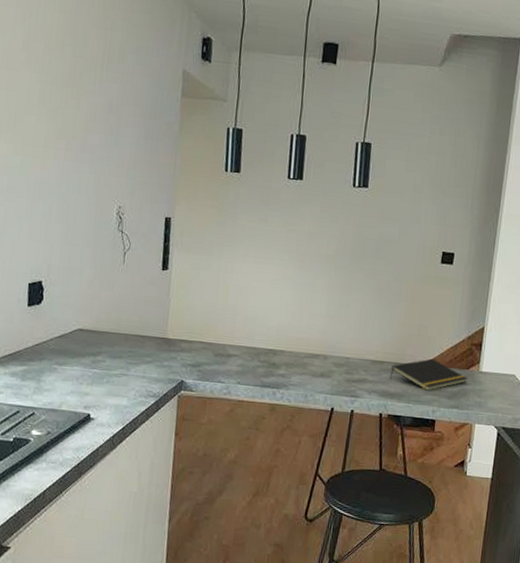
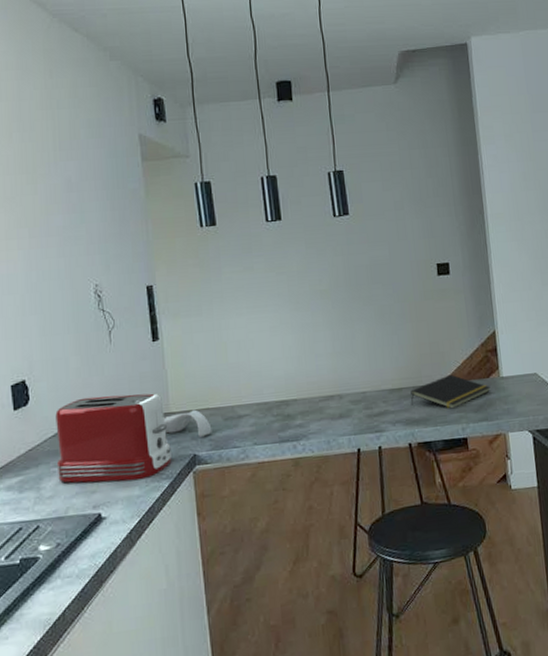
toaster: none [58,308,163,393] -> present [55,393,172,483]
spoon rest: none [158,340,202,367] -> present [163,409,212,437]

